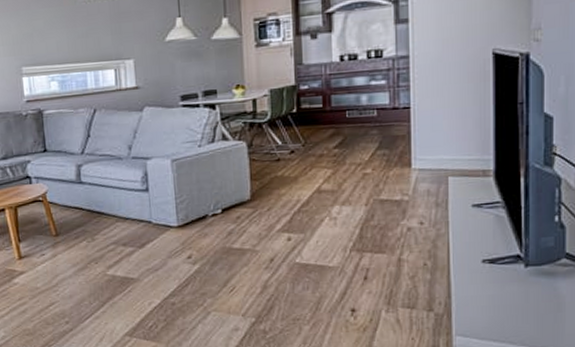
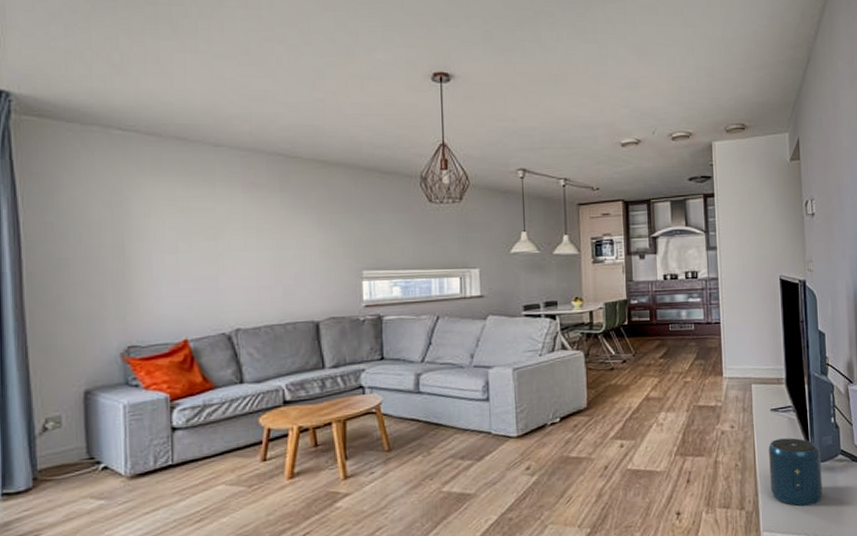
speaker: none [467,237,537,312] -> present [769,438,823,506]

